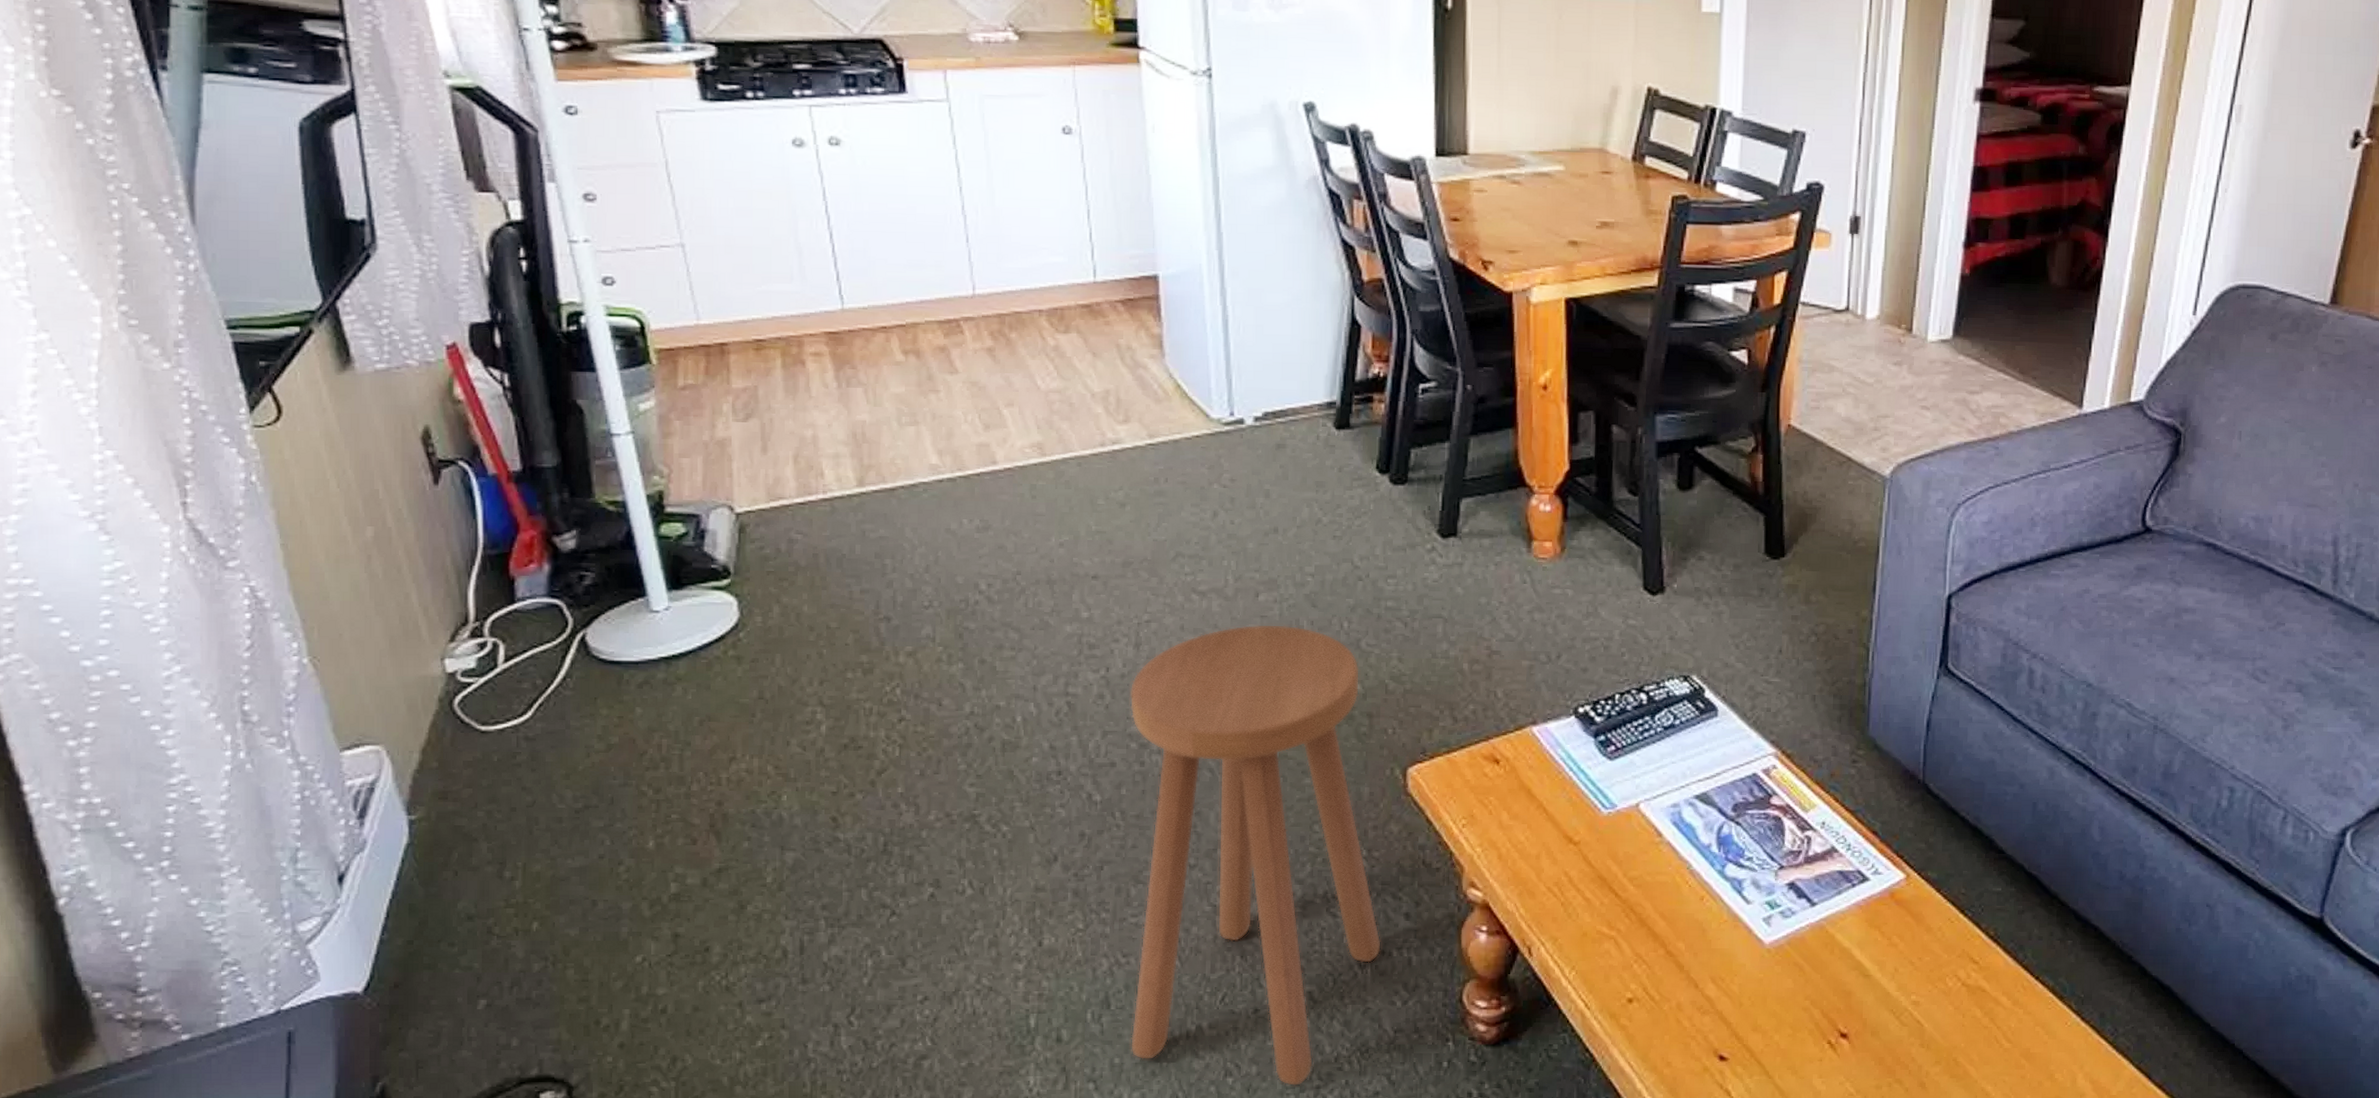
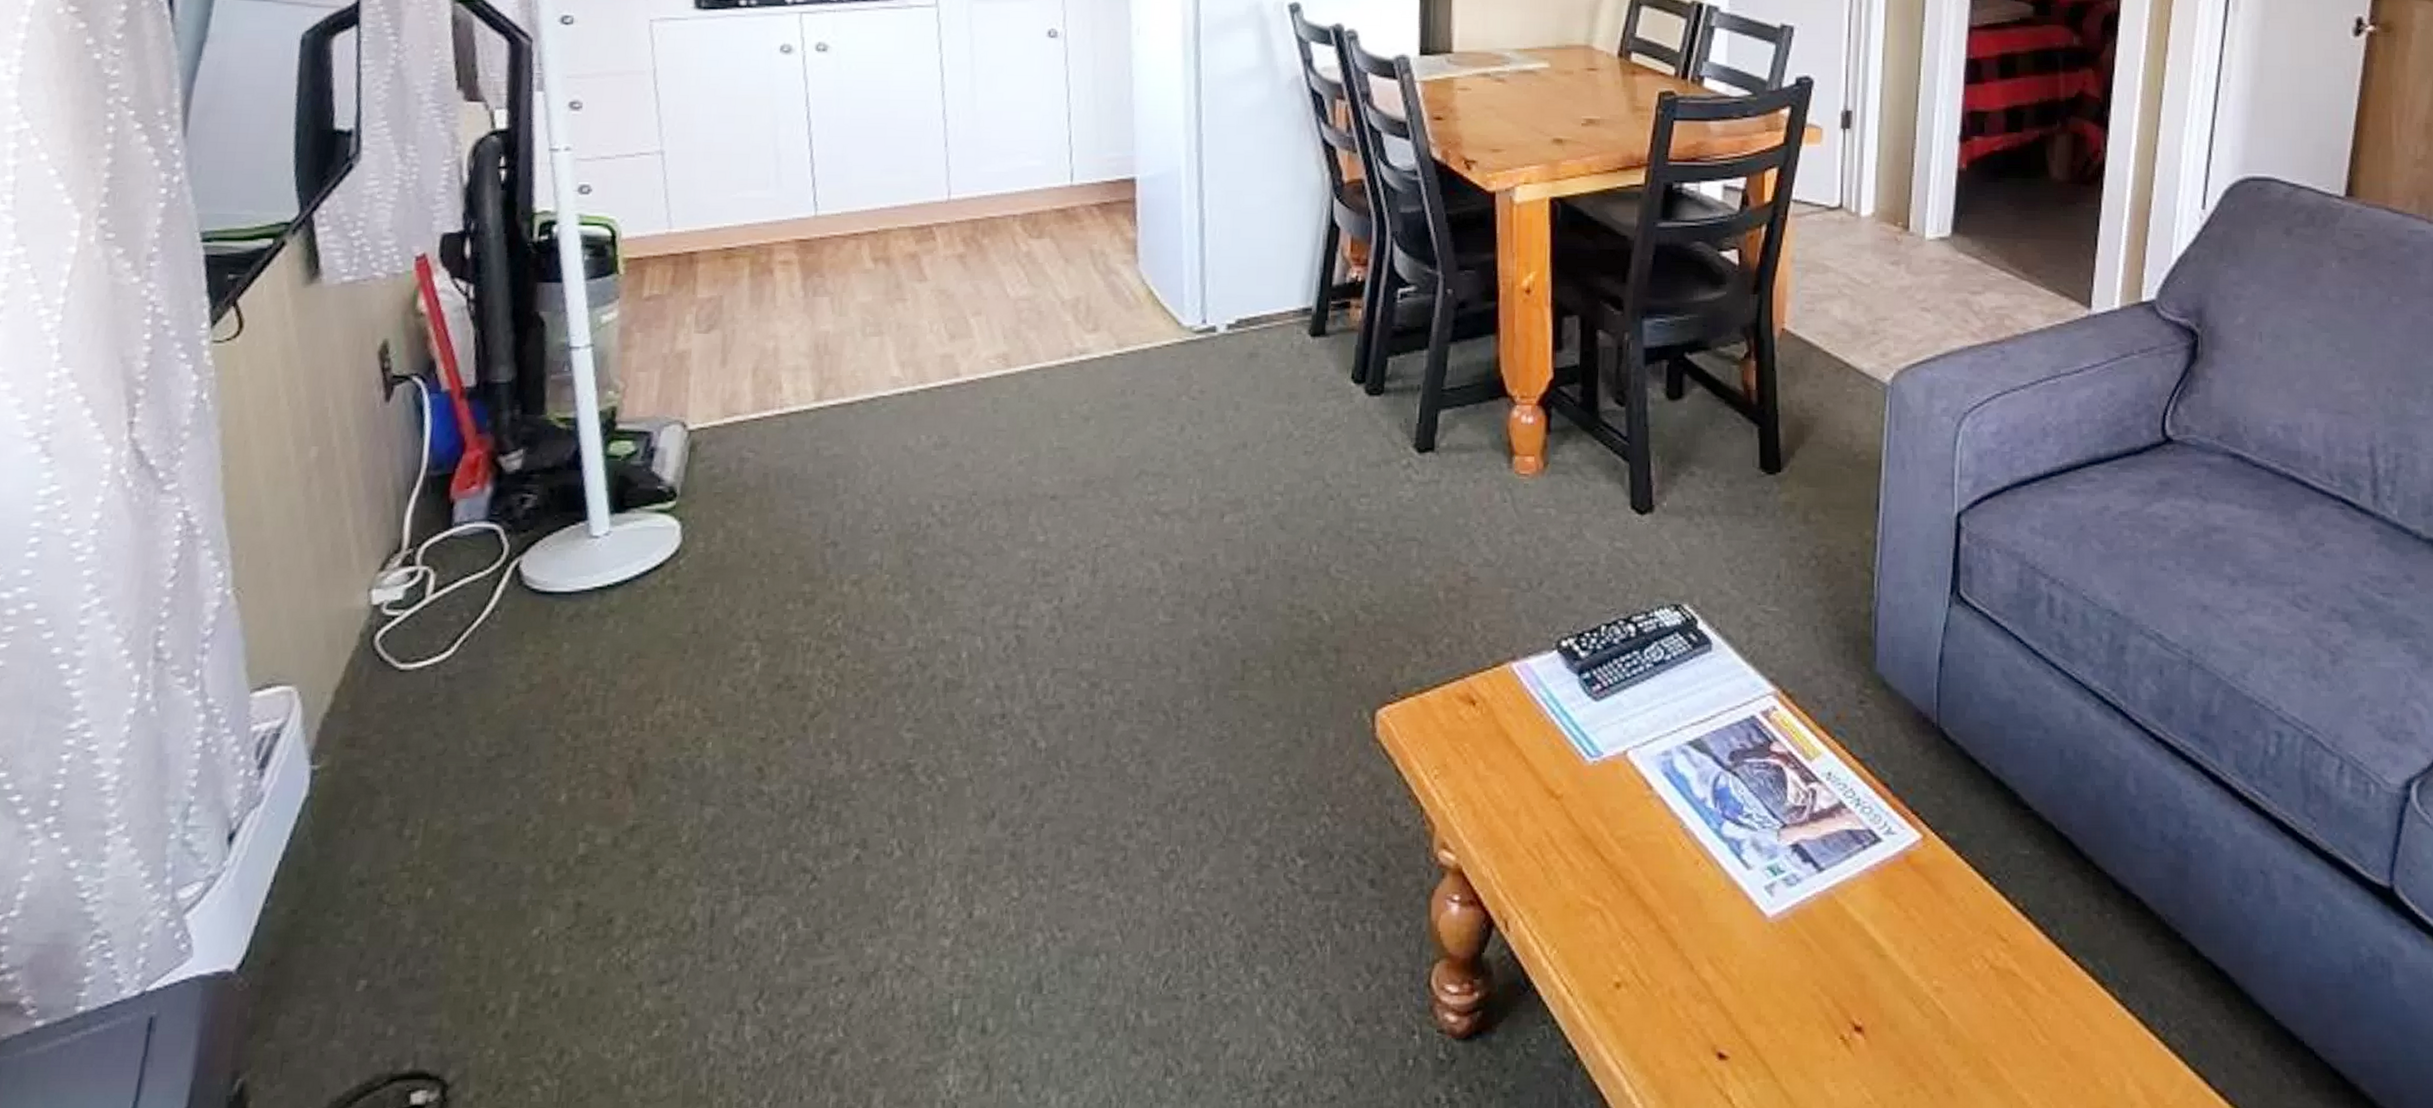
stool: present [1129,624,1382,1087] -> none [1061,548,1344,1089]

